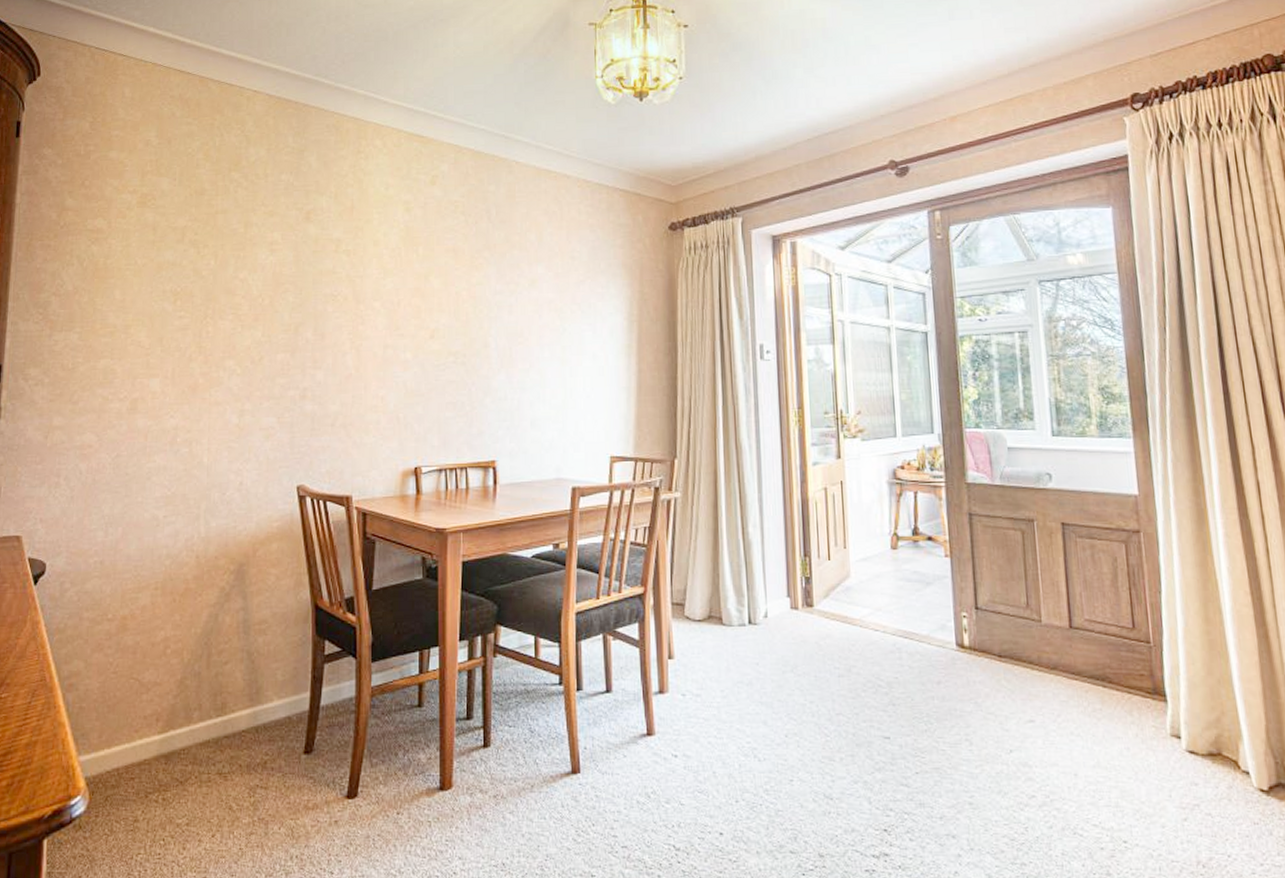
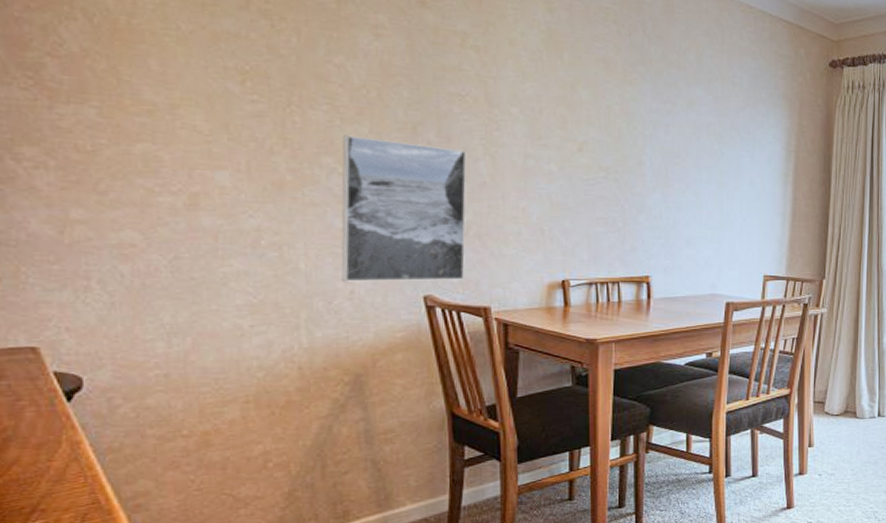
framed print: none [234,339,337,474] -> present [341,135,467,282]

